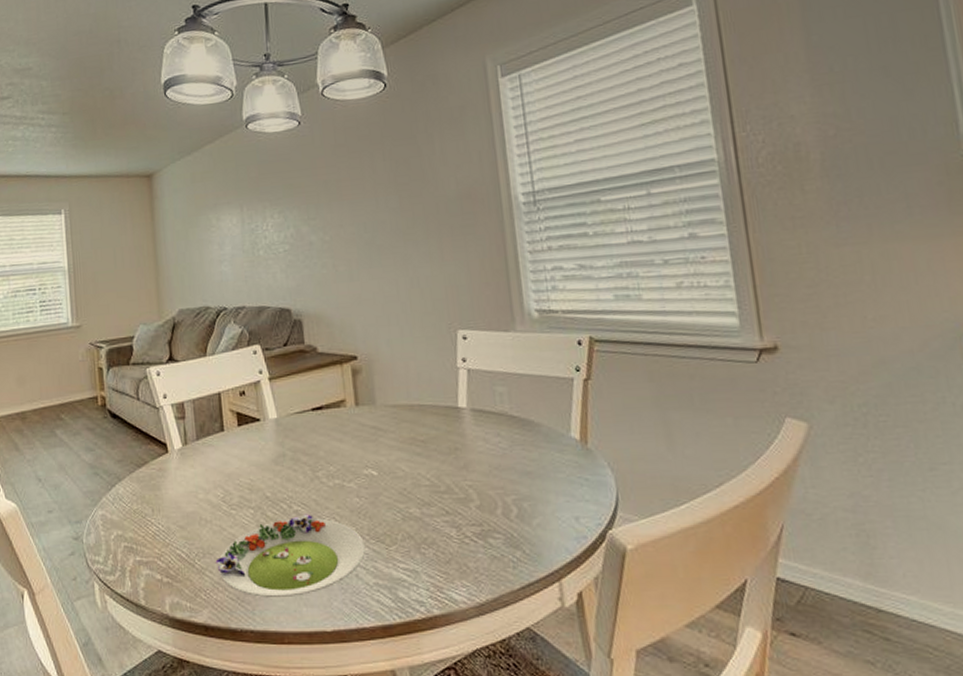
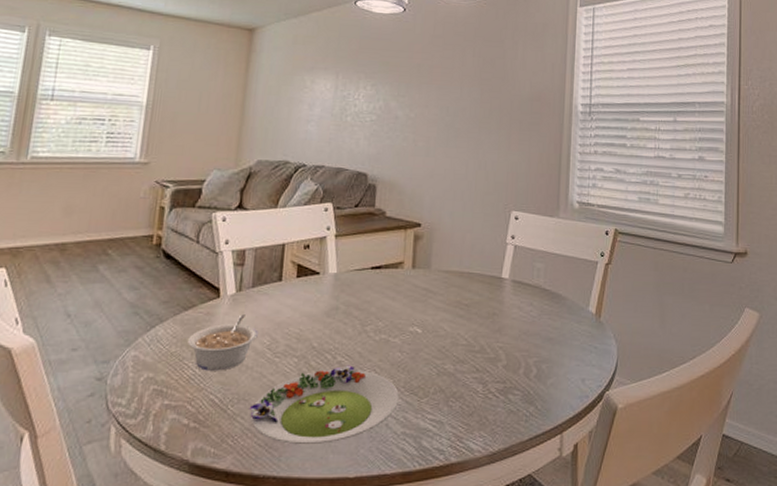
legume: none [147,468,211,526] -> present [188,314,258,371]

